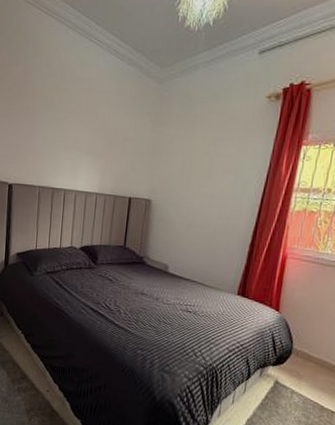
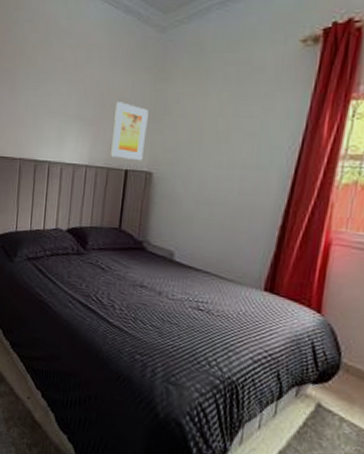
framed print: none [116,140,148,190] -> present [110,102,149,161]

